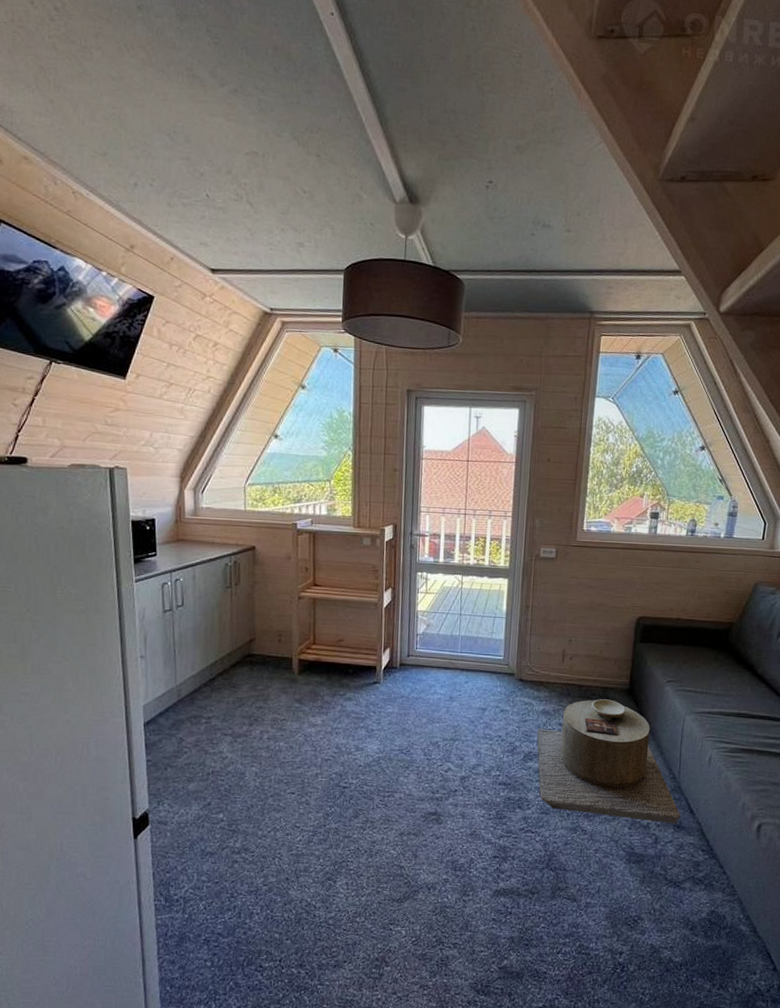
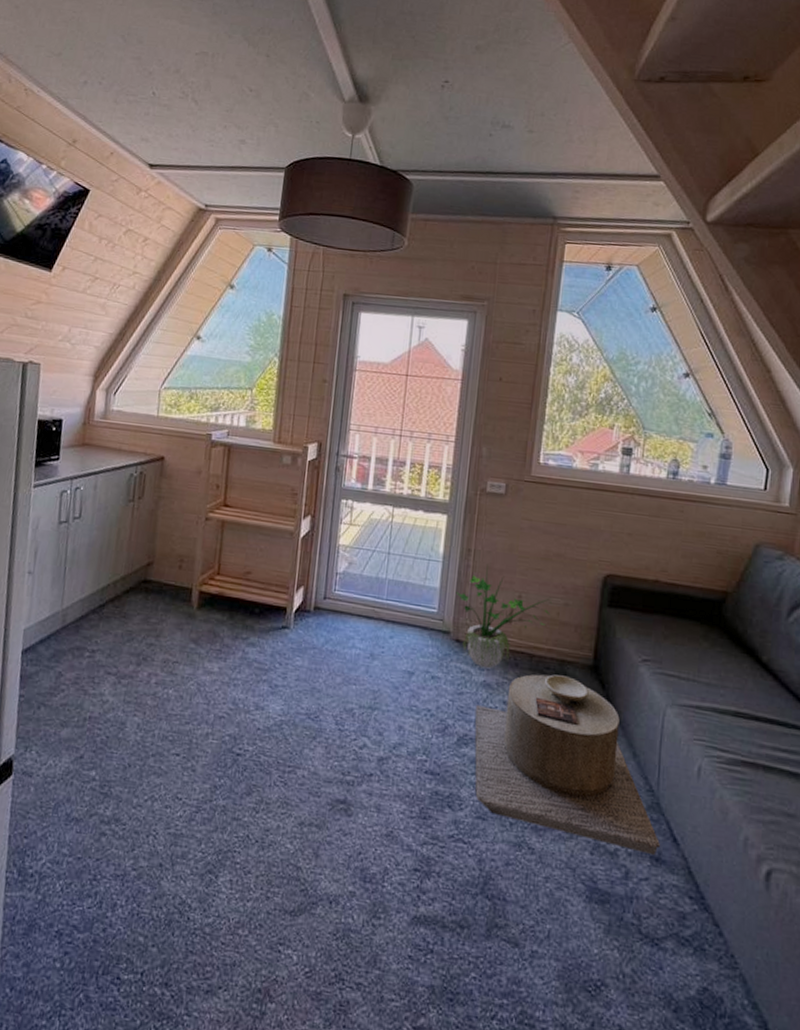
potted plant: none [518,616,596,699] -> present [455,564,552,668]

